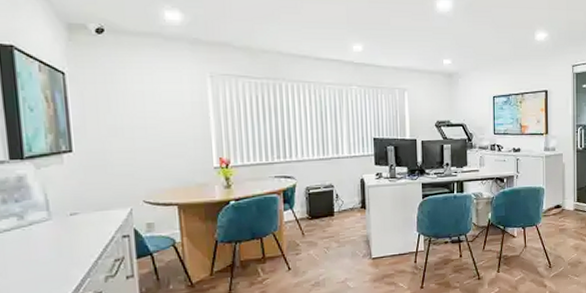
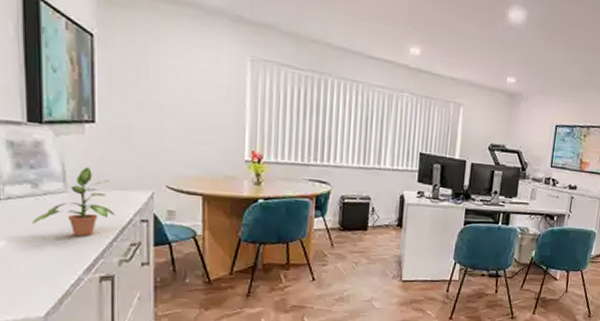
potted plant: none [20,194,98,260] -> present [32,167,115,237]

